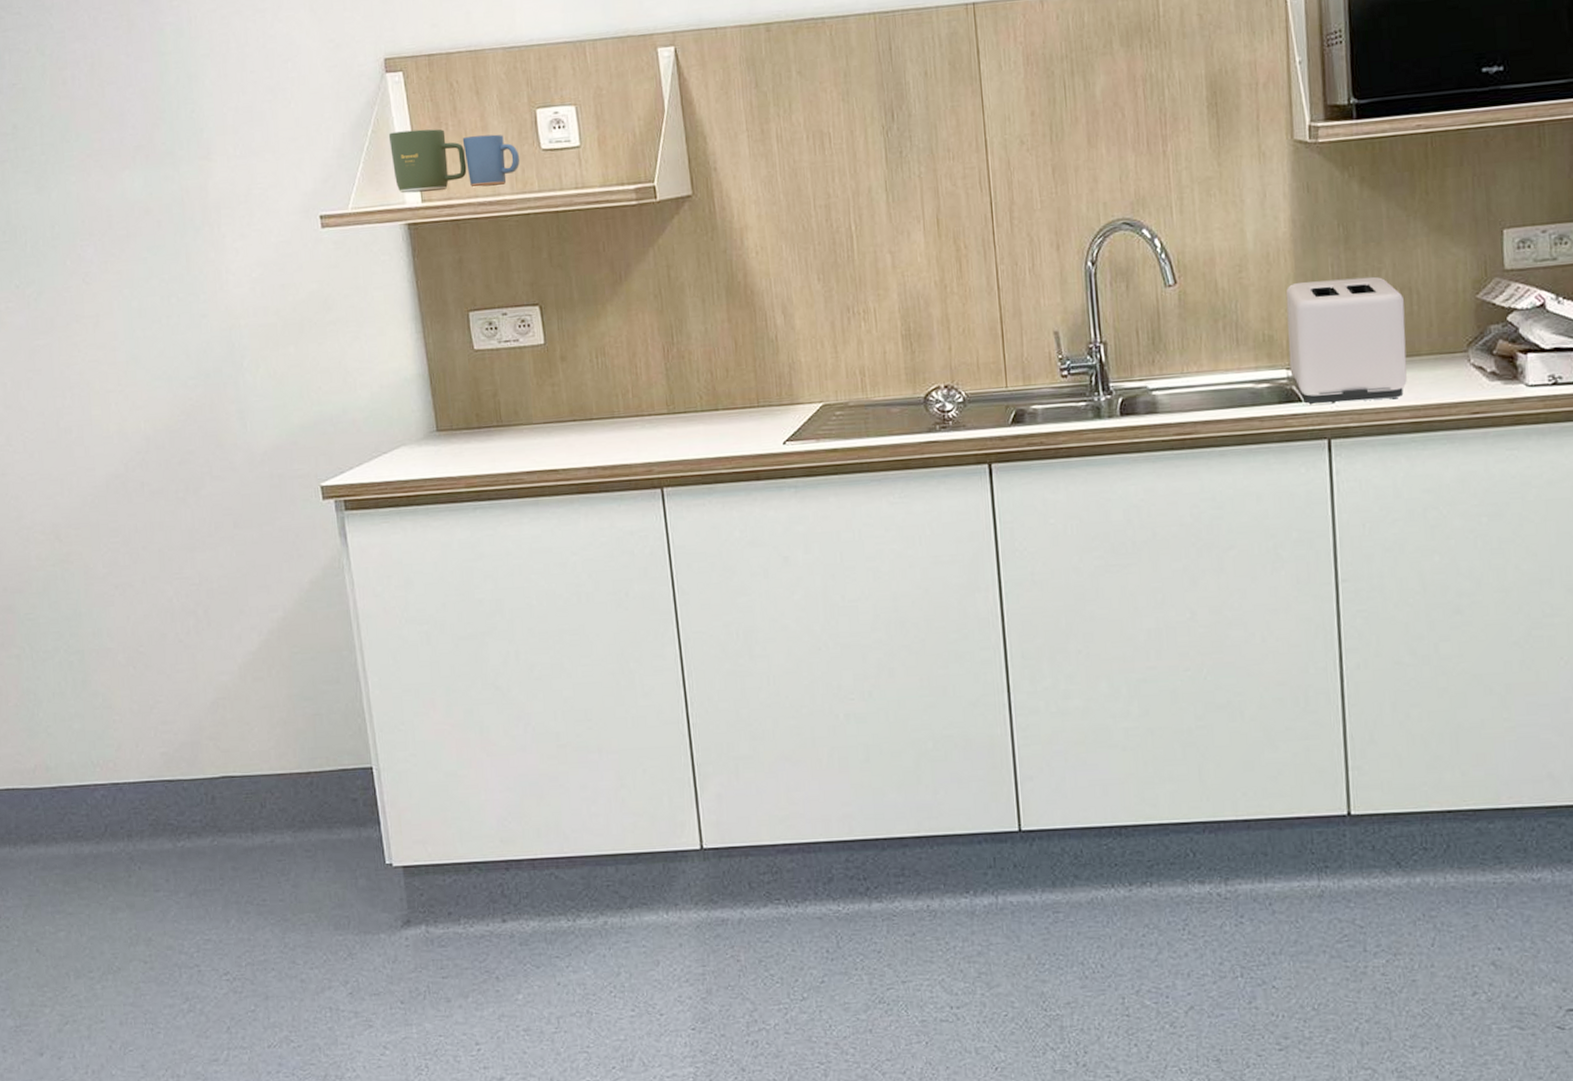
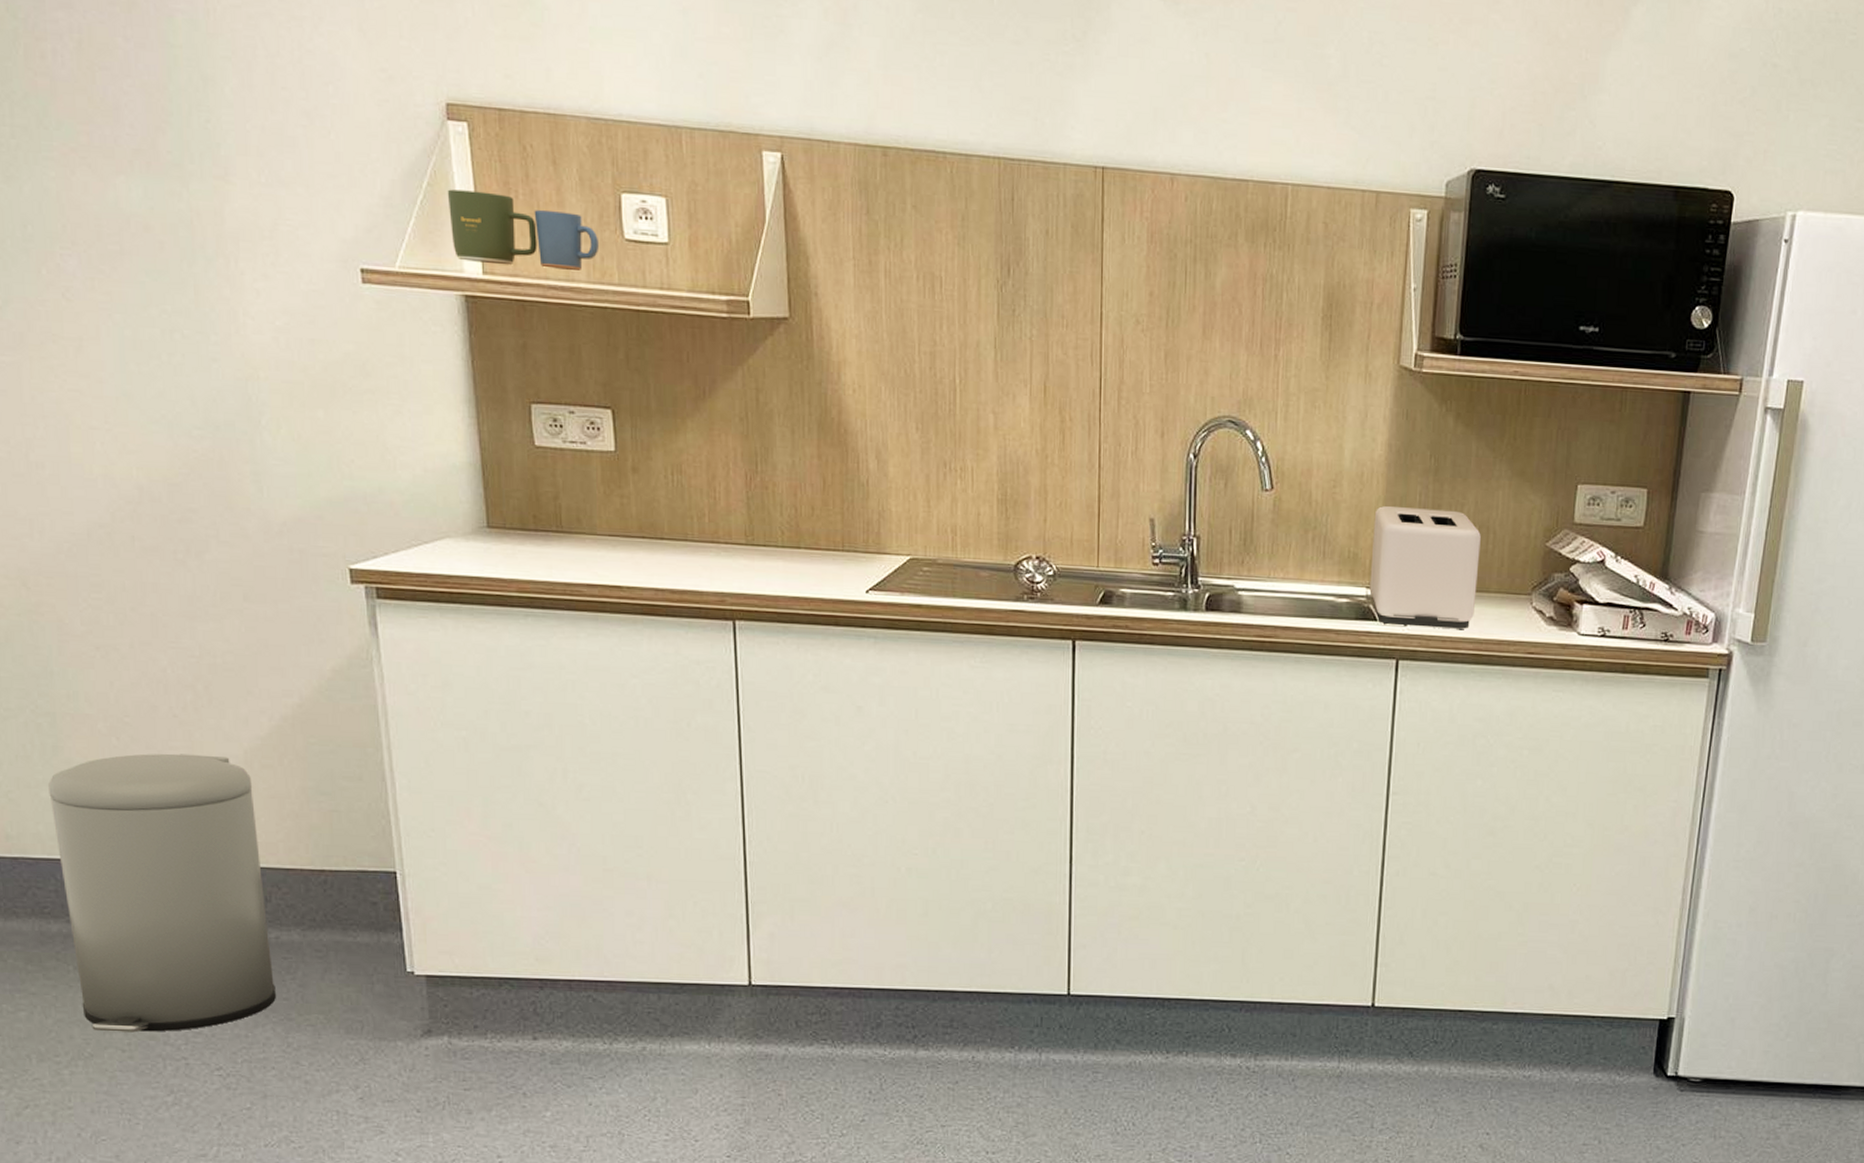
pedal bin: none [79,674,273,945] -> present [48,753,276,1033]

